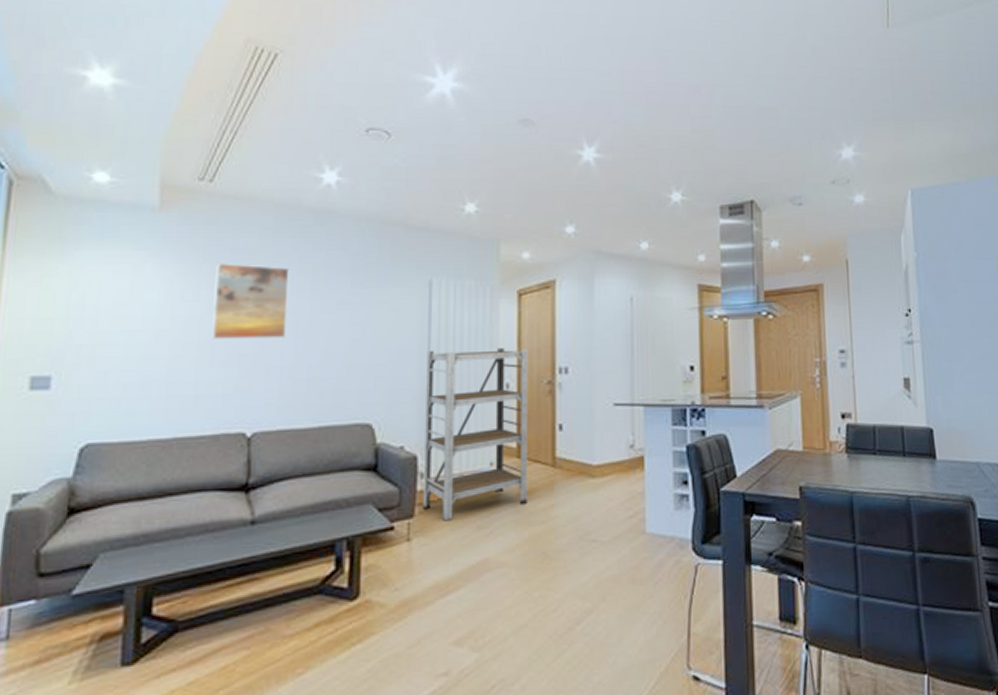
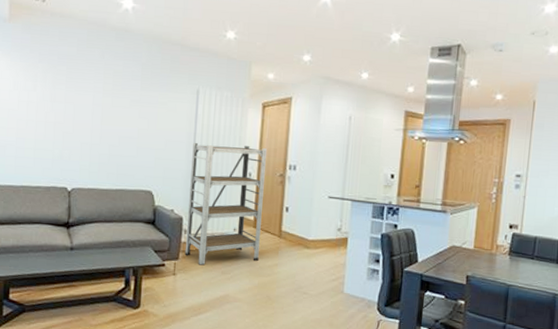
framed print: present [212,264,290,340] -> none [45,64,98,123]

